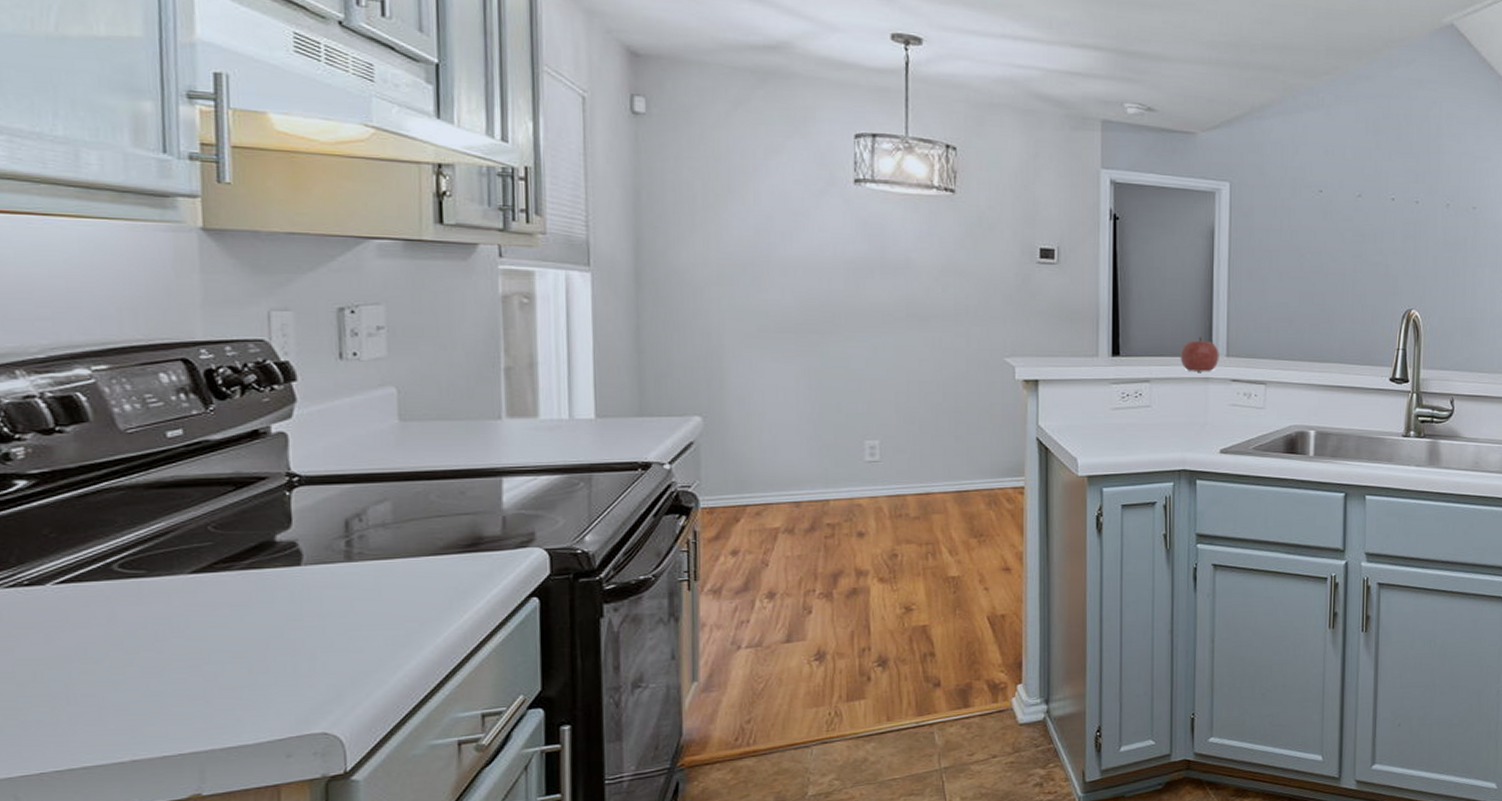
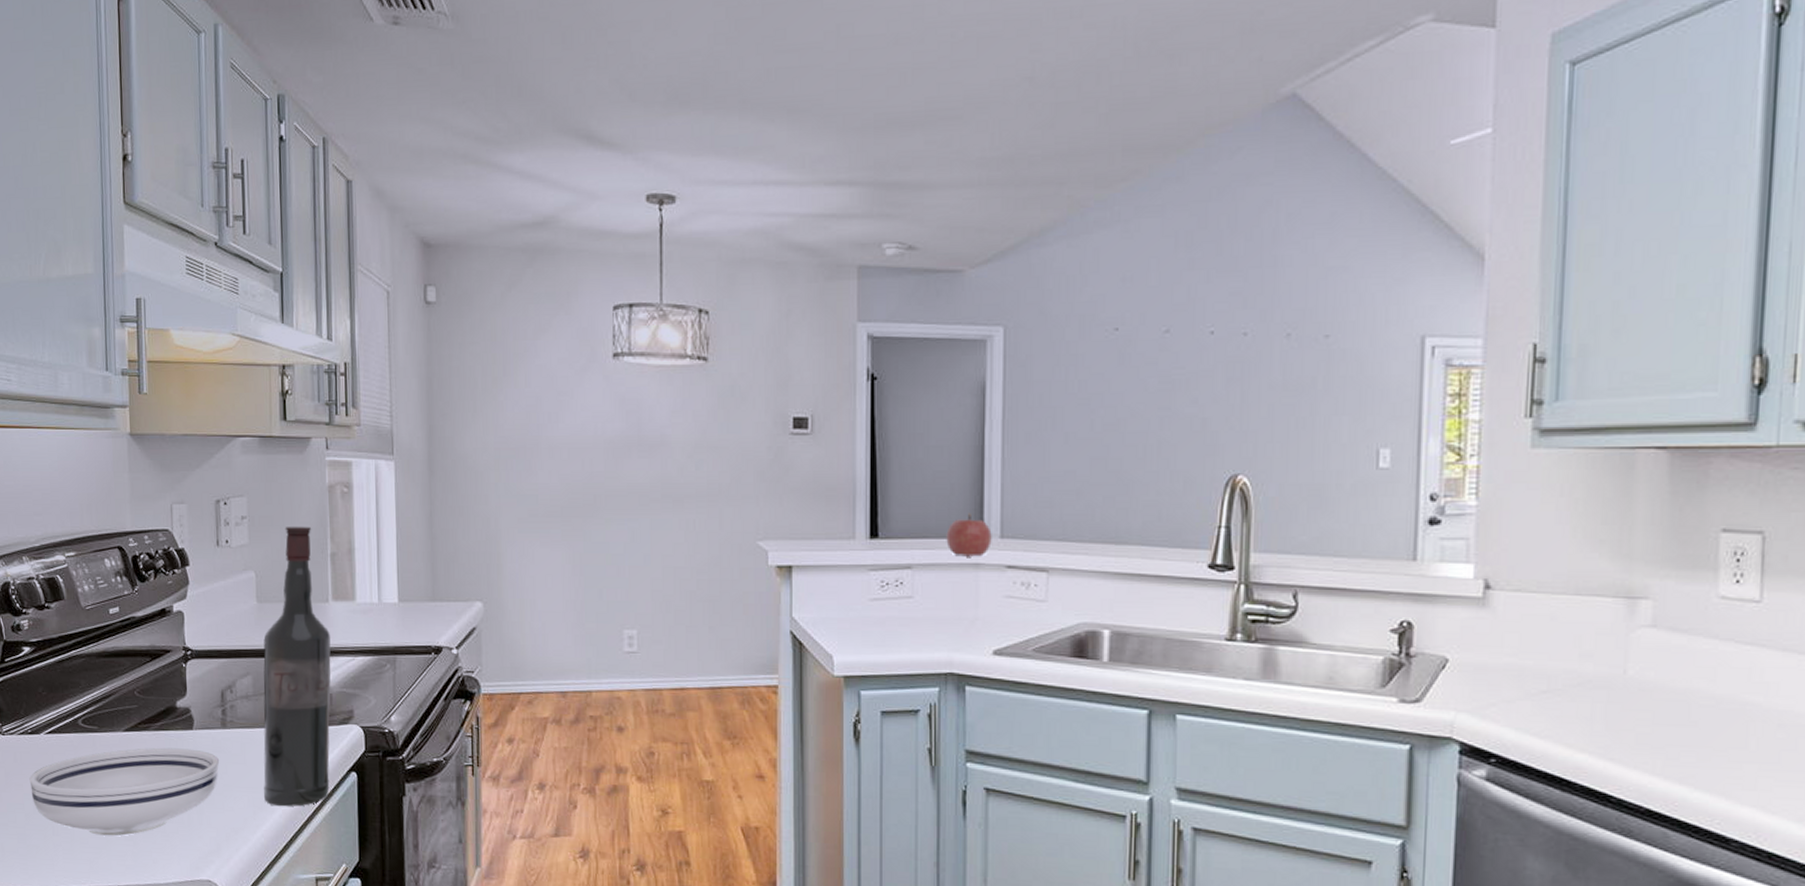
bowl: none [25,587,342,699] -> present [29,747,220,836]
wine bottle: none [407,337,504,642] -> present [263,526,331,807]

